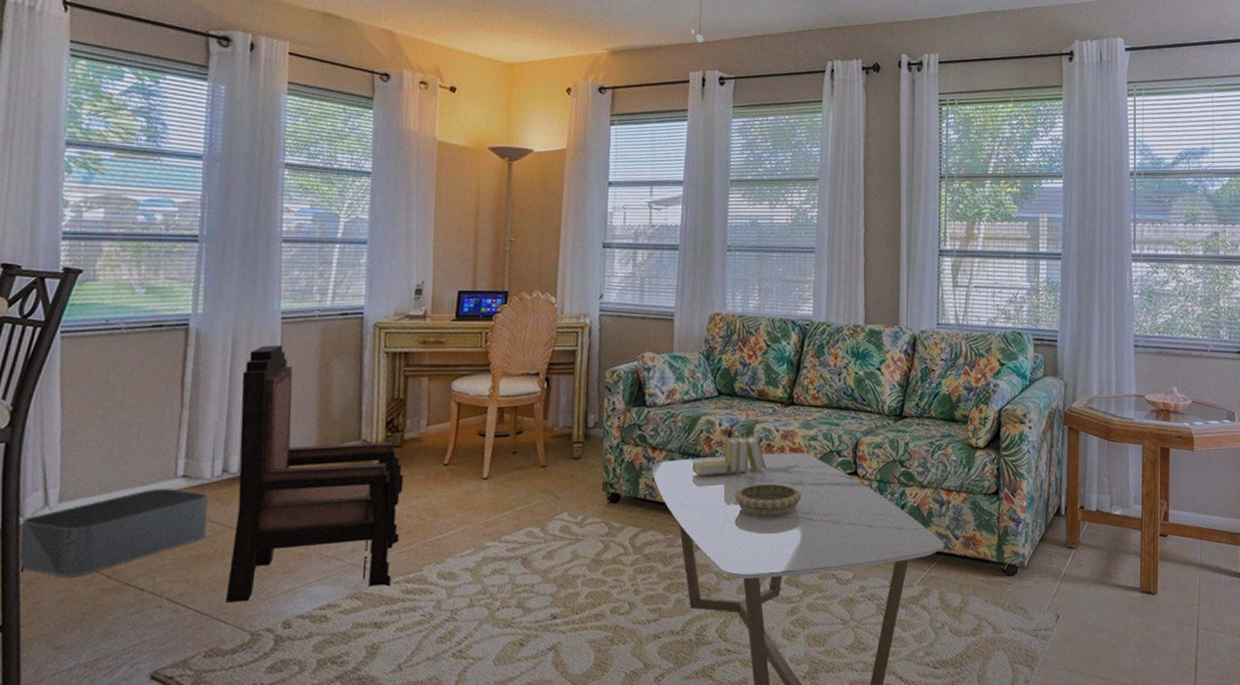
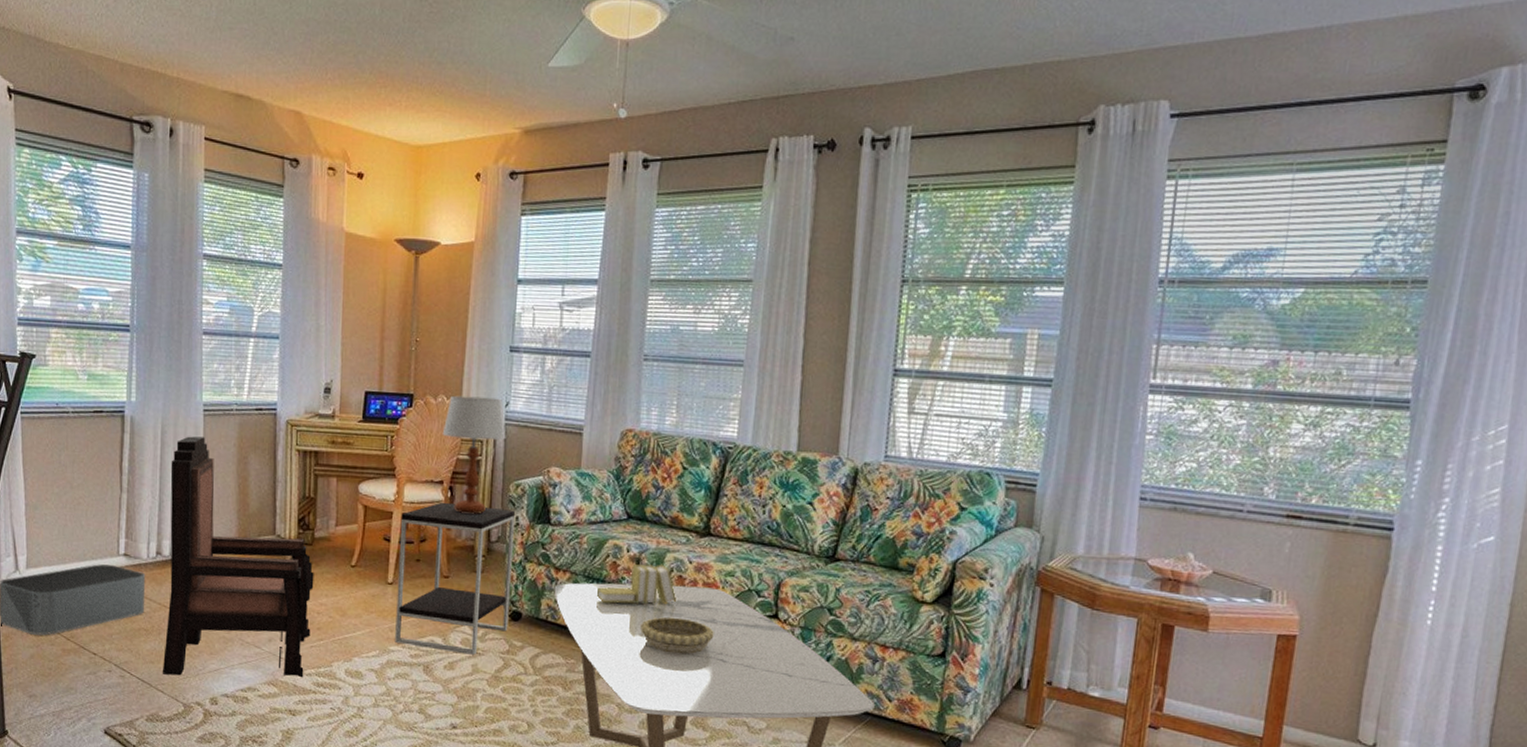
side table: none [491,393,611,542] -> present [395,502,515,655]
table lamp: none [537,290,601,402] -> present [442,395,506,514]

